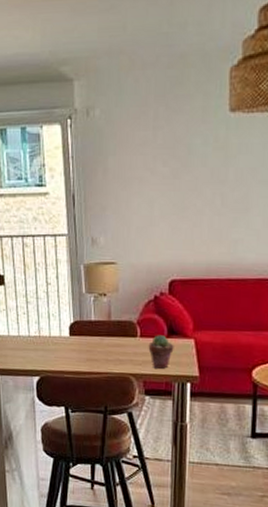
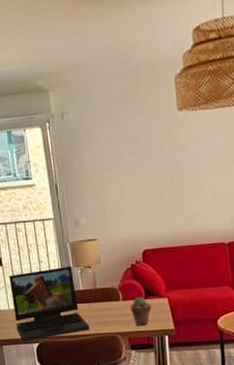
laptop: none [11,291,99,373] -> present [9,266,89,341]

